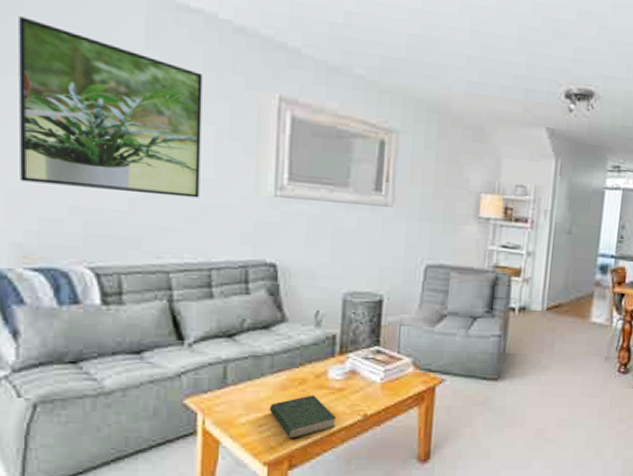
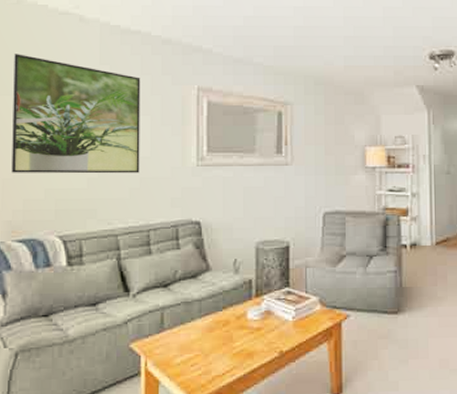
book: present [269,395,337,440] -> none [199,335,256,378]

